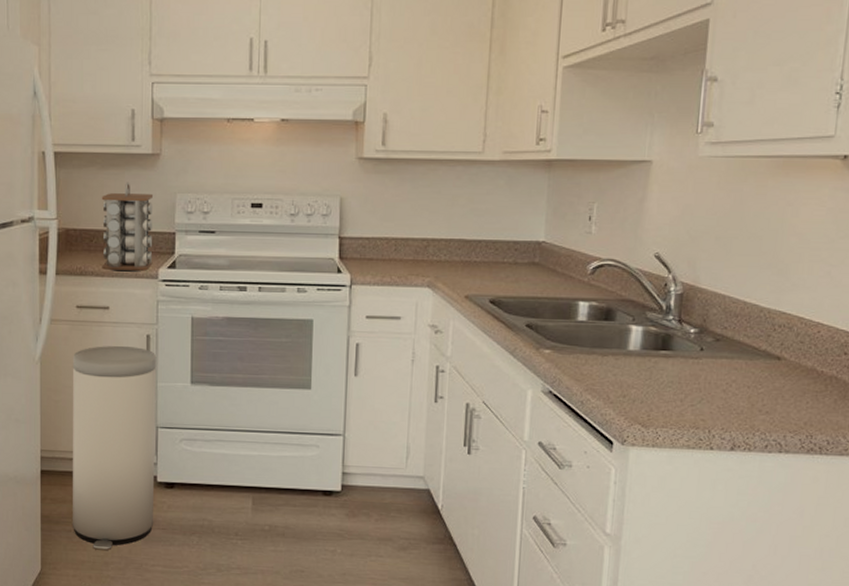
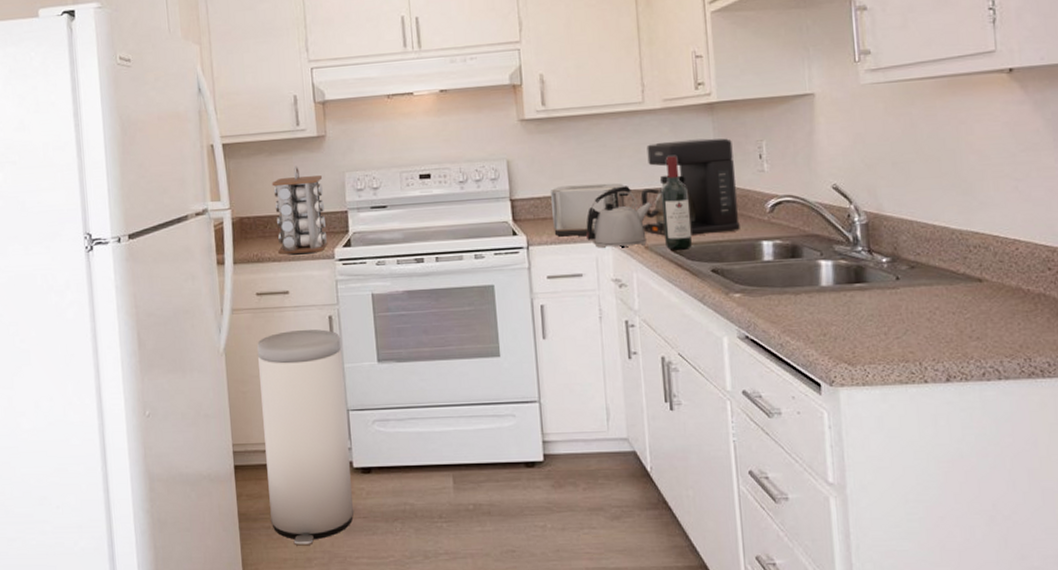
toaster: none [378,229,457,279] -> present [551,182,629,237]
kettle: none [410,234,478,295] -> present [586,186,653,249]
coffee maker: none [465,194,565,290] -> present [640,138,740,236]
wine bottle: none [485,209,514,303] -> present [660,156,693,250]

